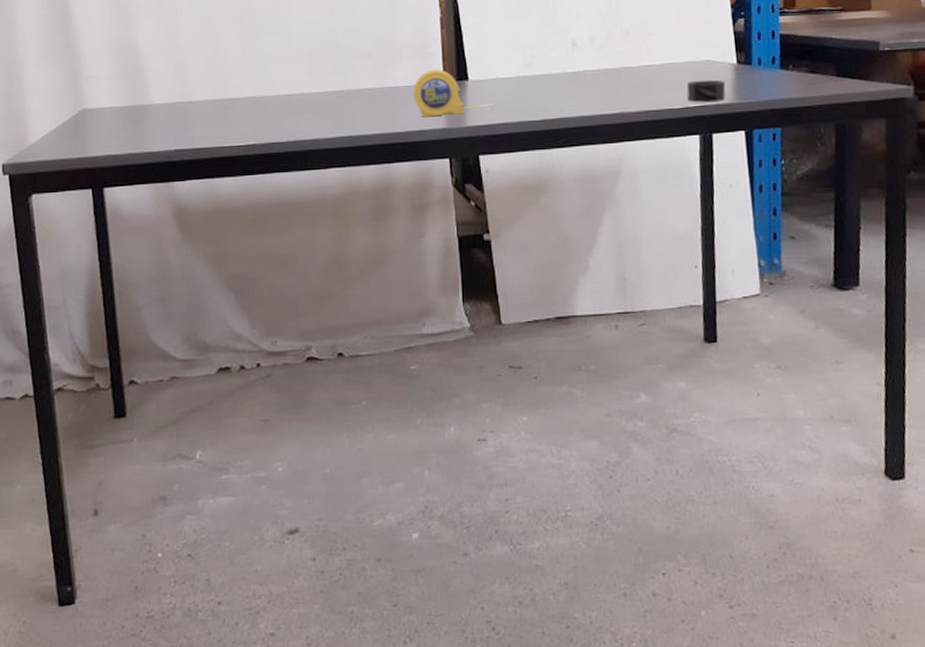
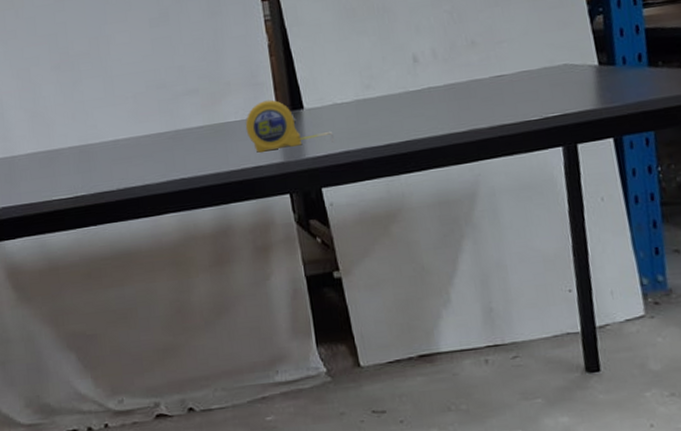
duct tape: present [686,79,726,103] -> none [544,85,589,112]

